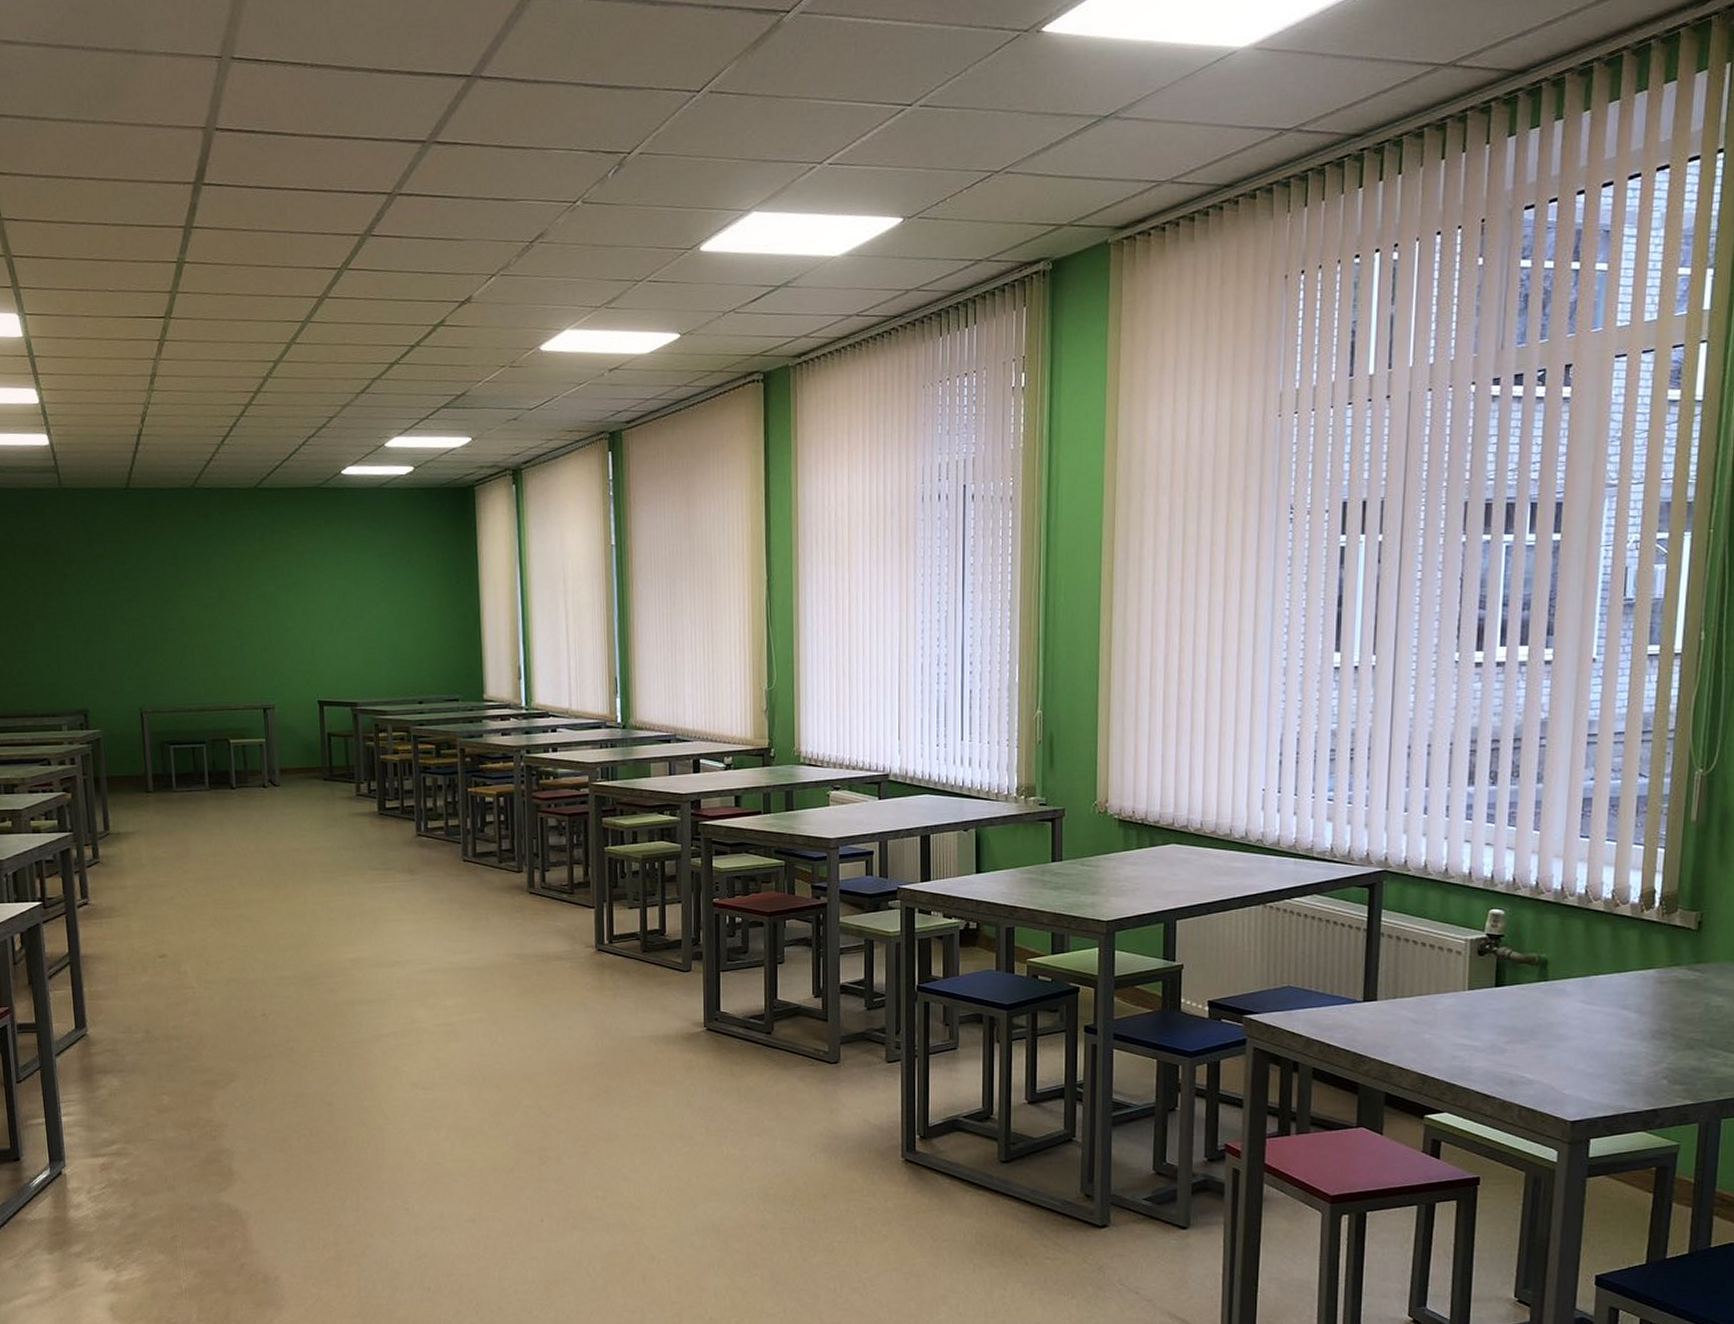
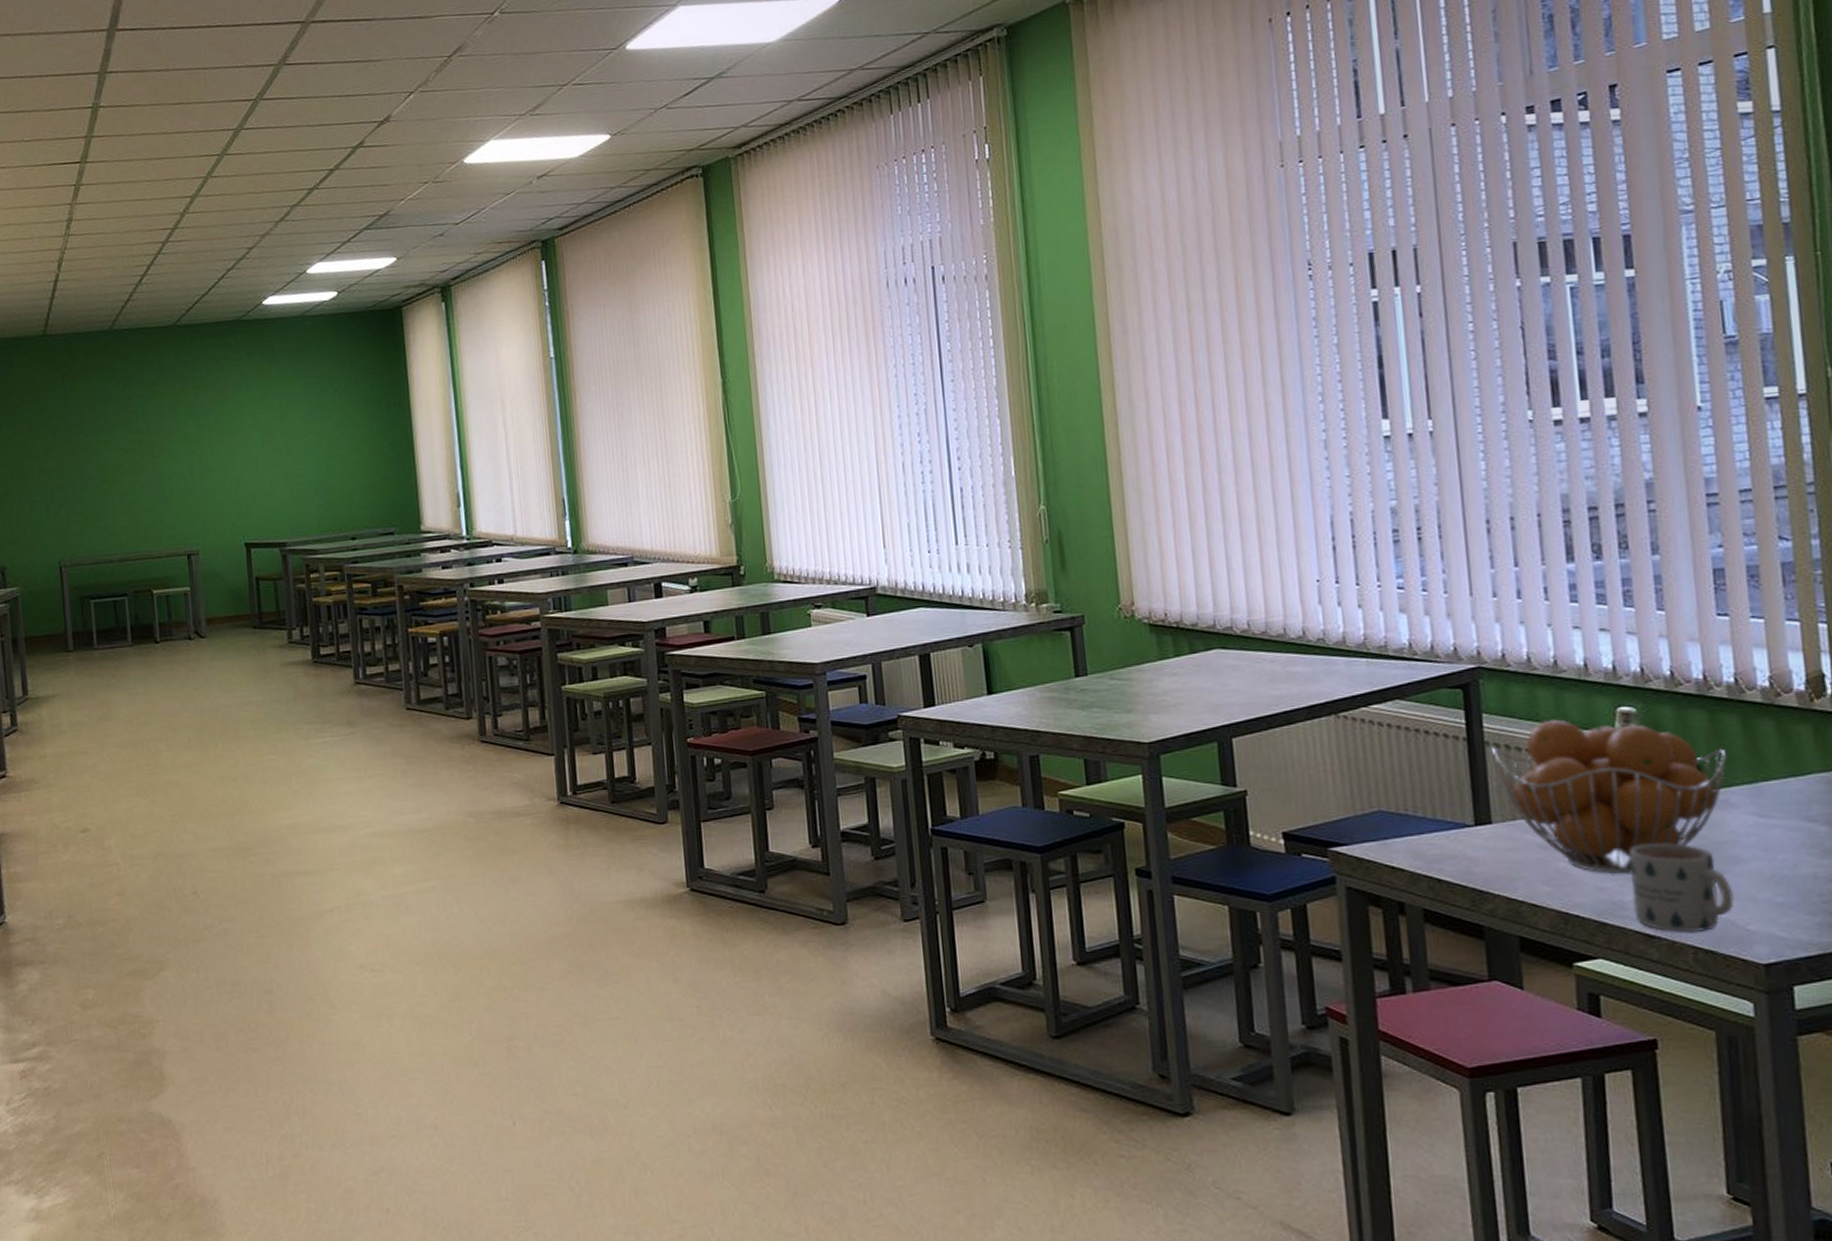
fruit basket: none [1384,917,1570,1046] -> present [1490,719,1727,875]
mug: none [1478,1022,1556,1095] -> present [1629,843,1734,933]

